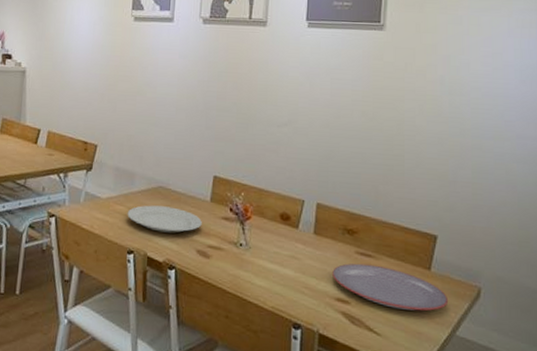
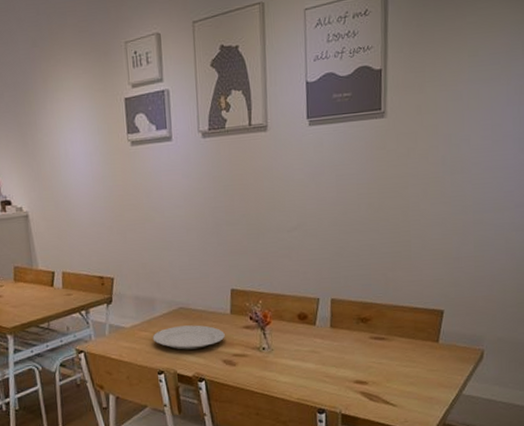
plate: present [332,263,449,311] -> none [350,346,456,381]

